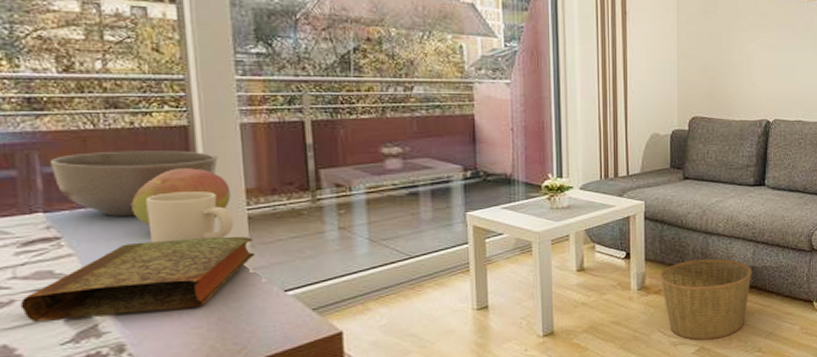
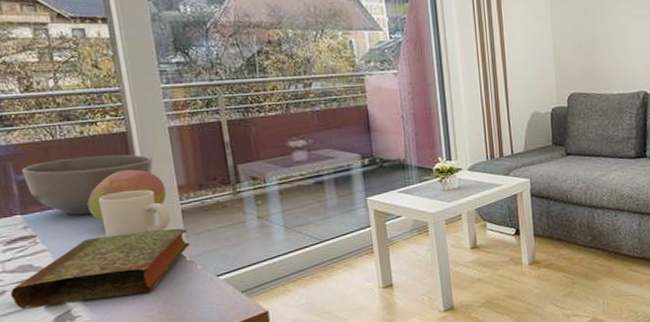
basket: present [659,258,752,340] -> none [549,231,639,312]

